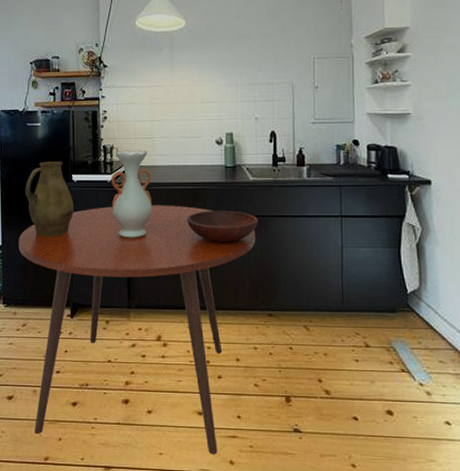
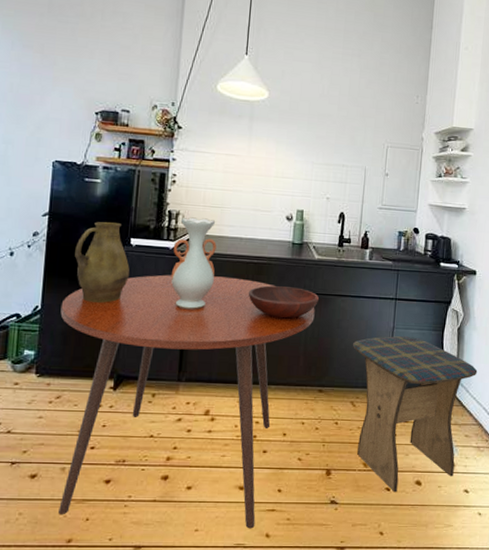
stool: none [300,254,446,422] -> present [353,335,478,493]

